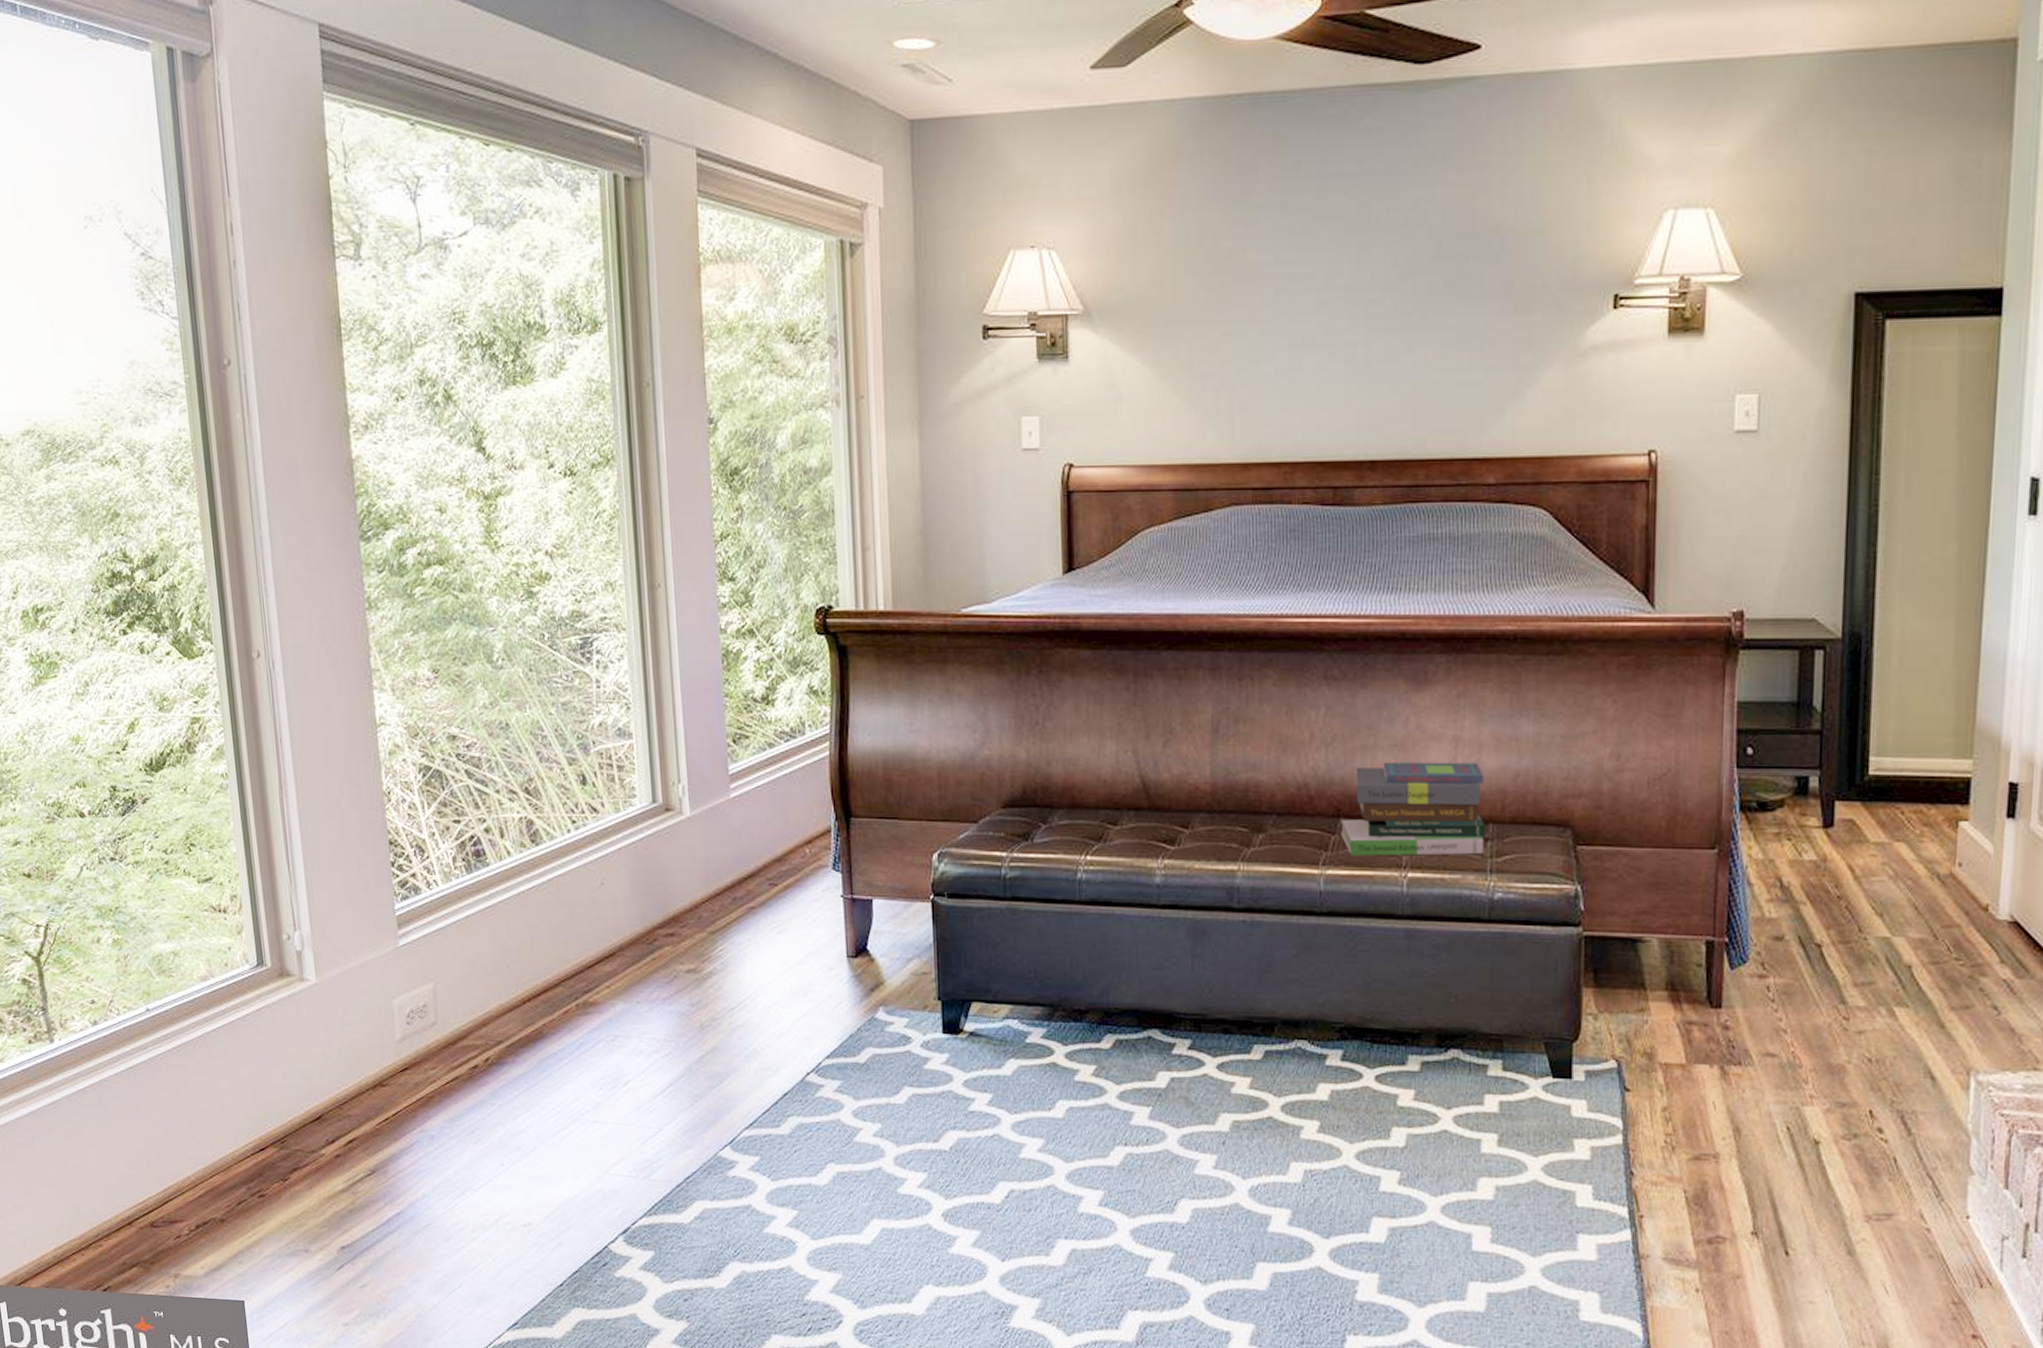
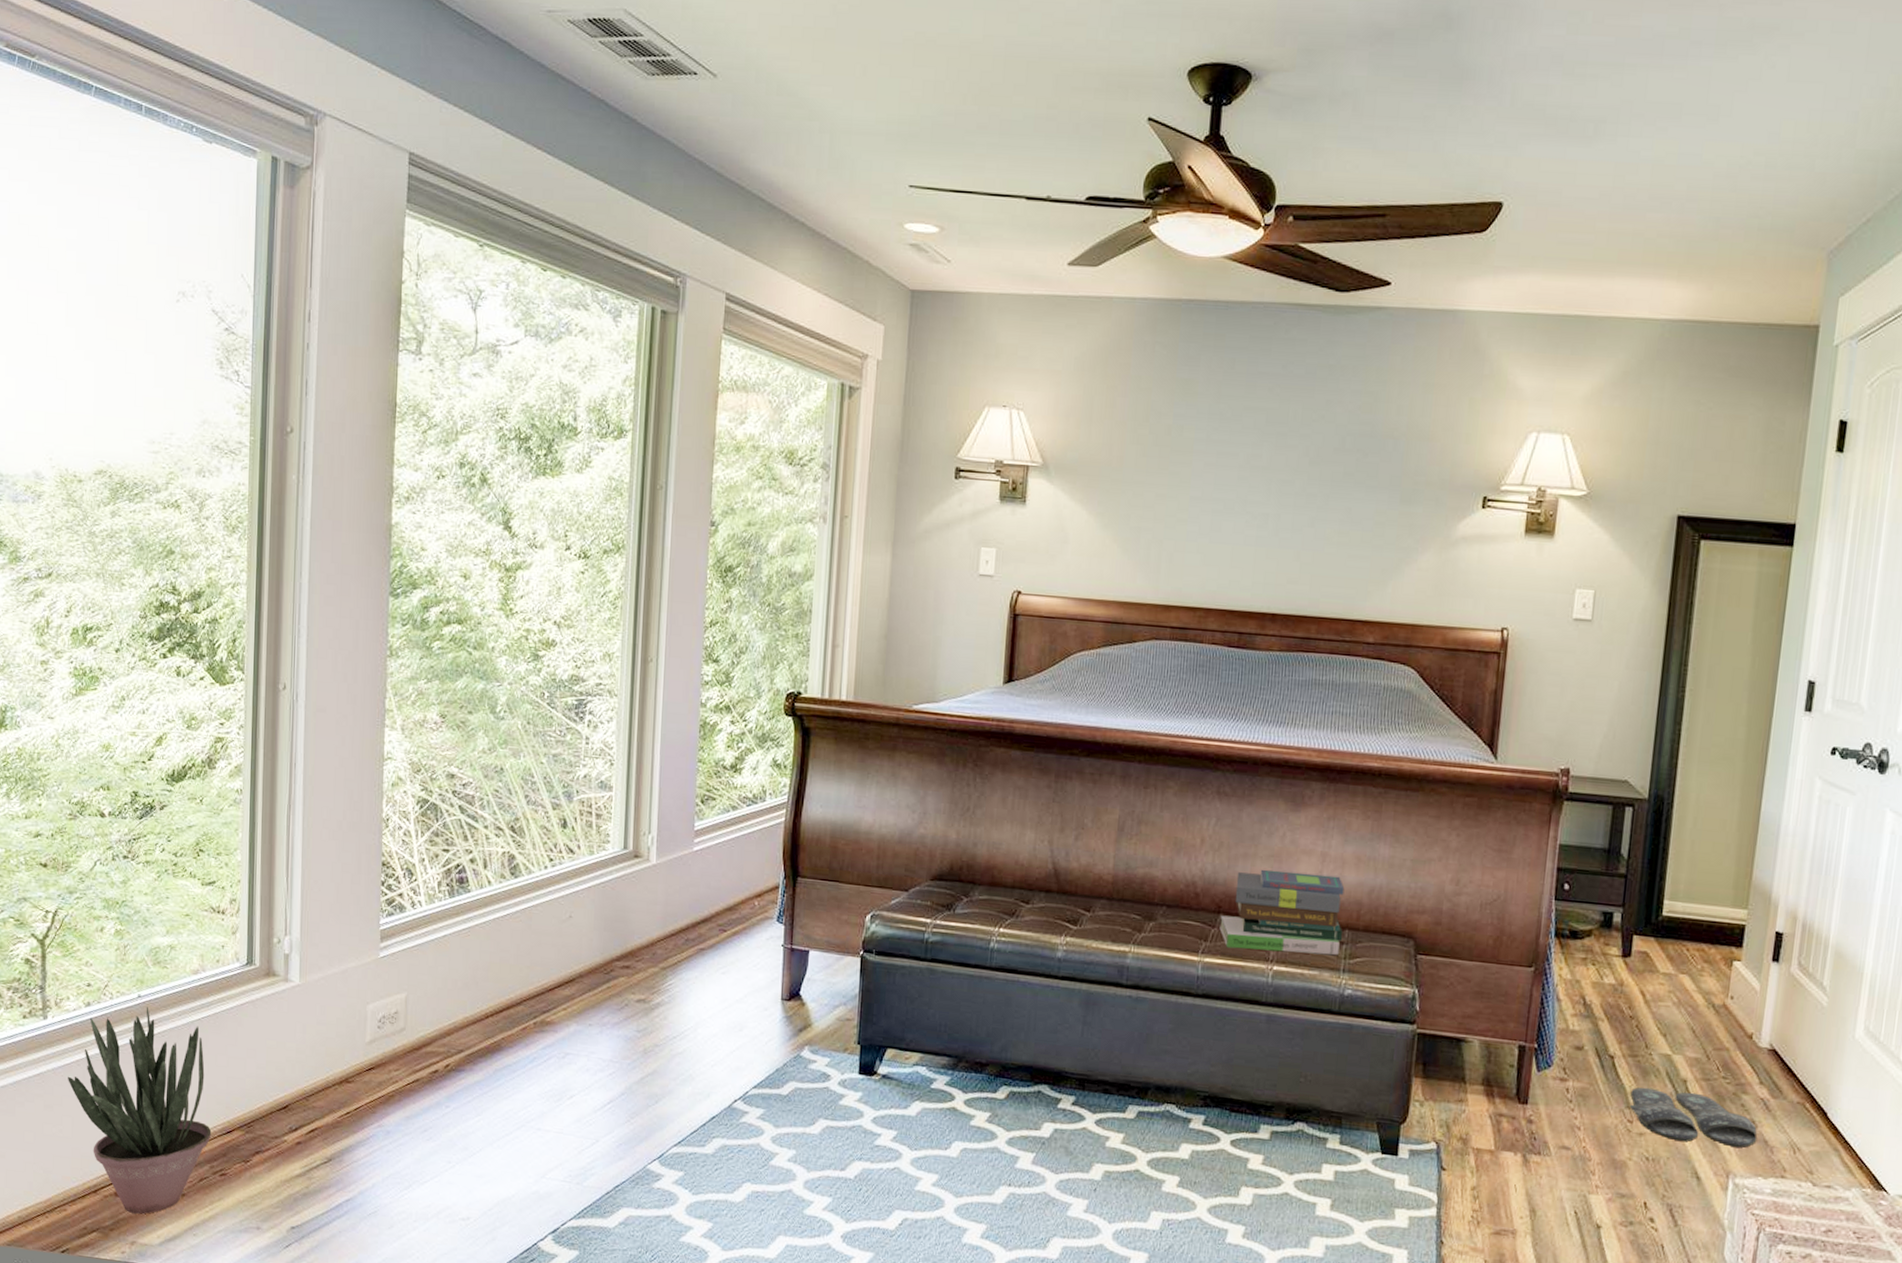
potted plant: none [84,1020,244,1245] -> present [68,1006,212,1214]
slippers: none [1844,977,2002,1039] -> present [1630,1087,1757,1148]

